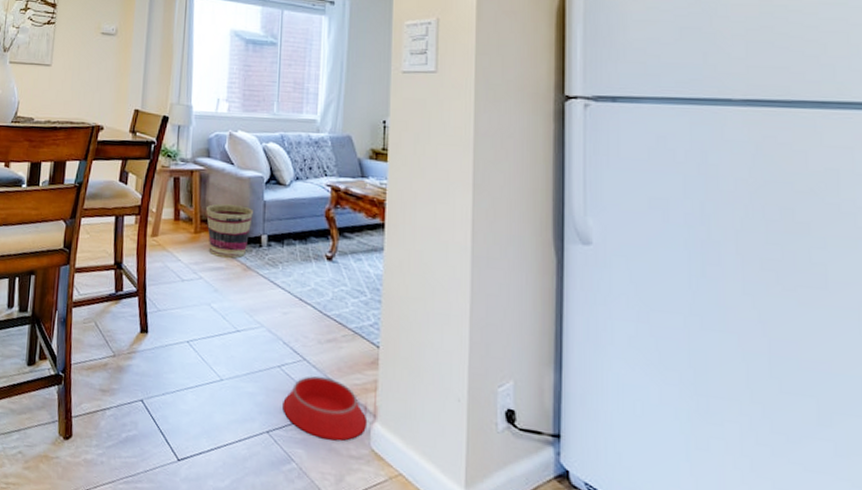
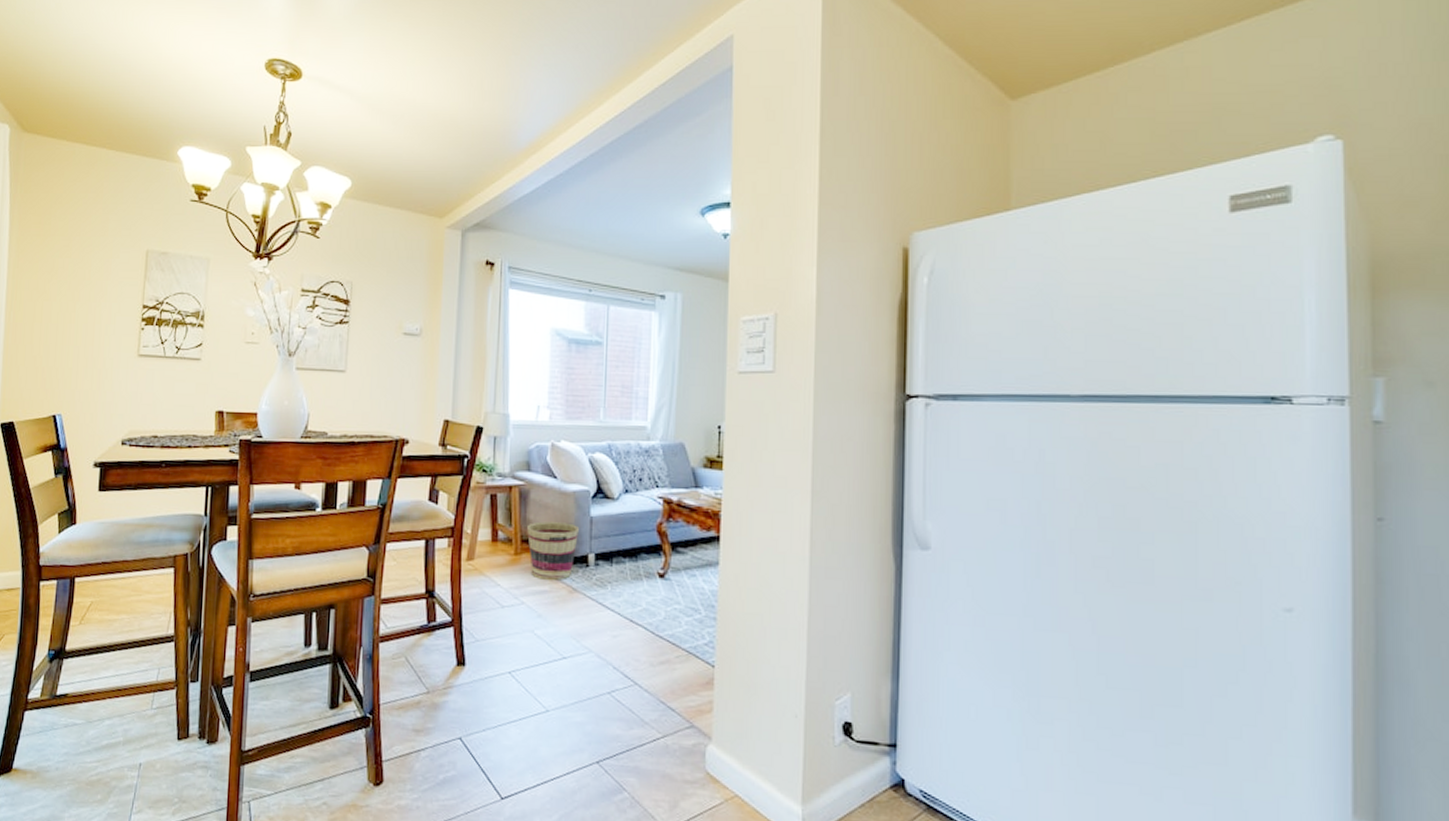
pet bowl: present [283,375,368,441] -> none [613,700,703,766]

